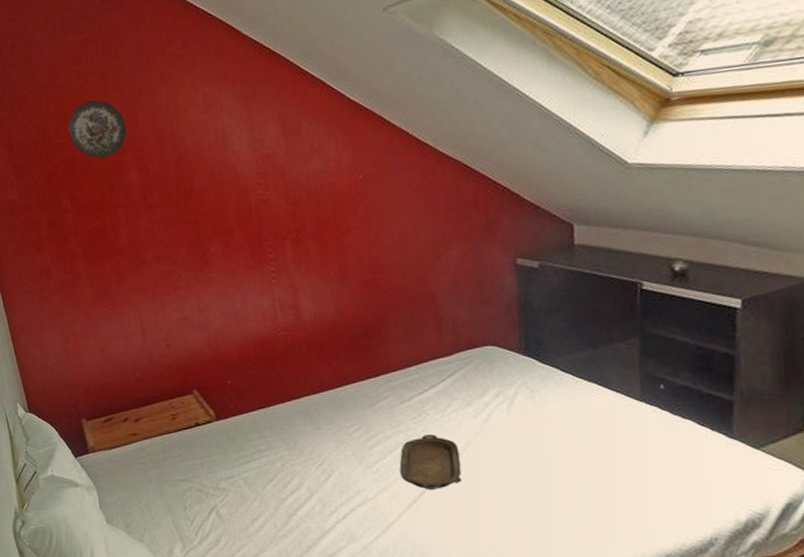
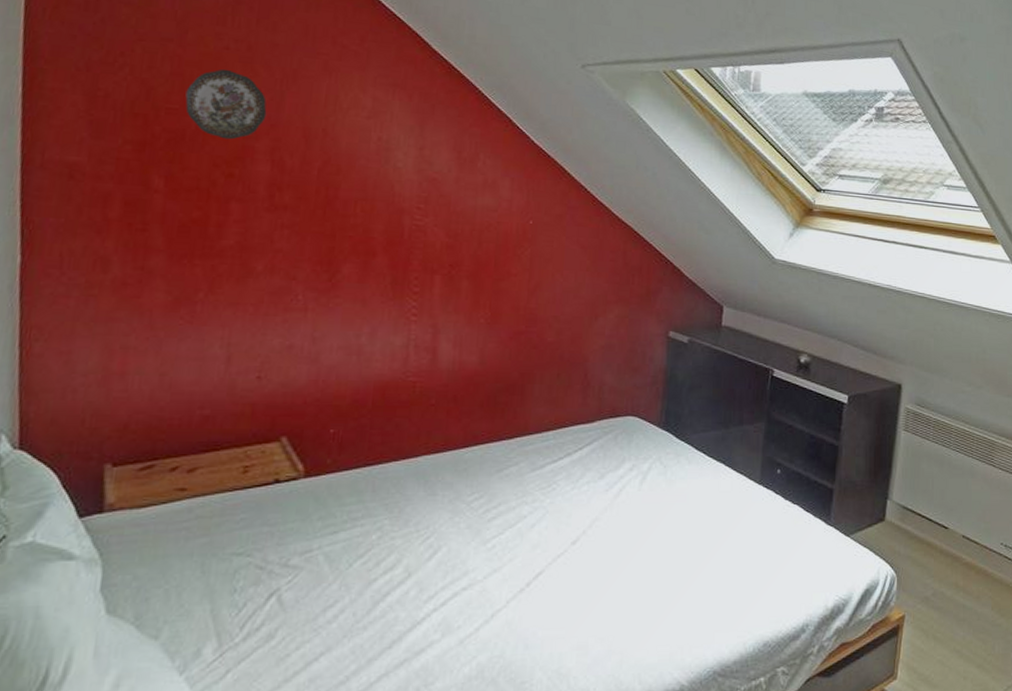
serving tray: present [399,435,462,490] -> none [517,508,585,571]

